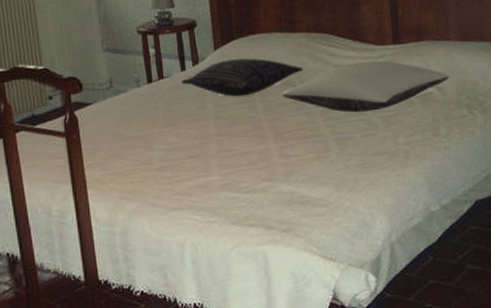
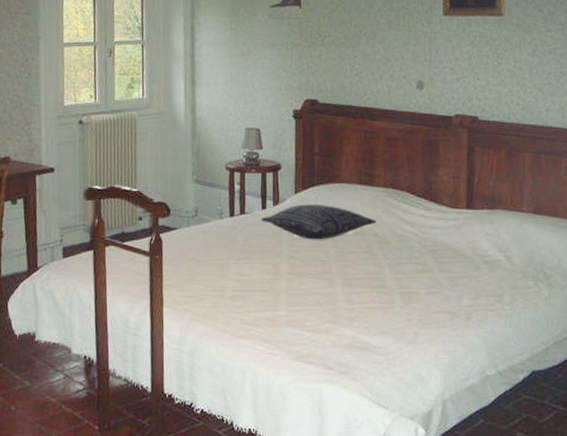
pillow: present [282,60,450,113] -> none [354,221,519,270]

